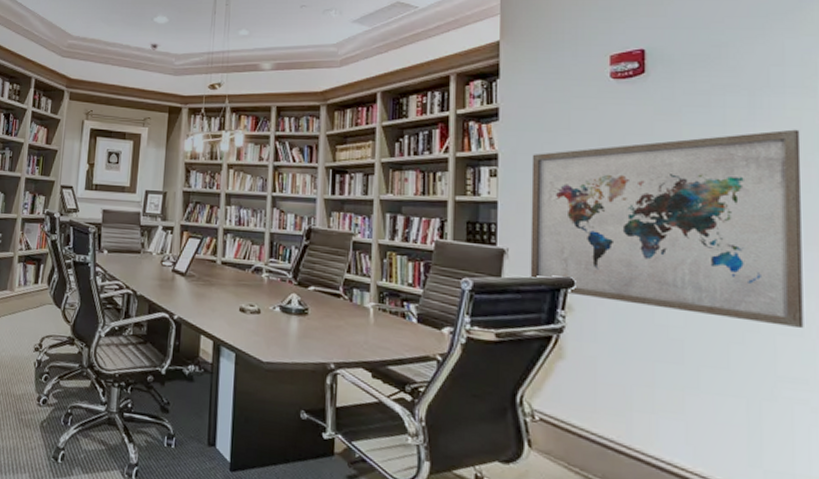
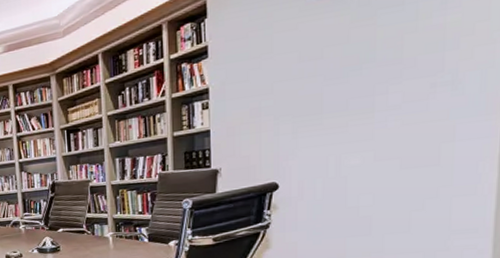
wall art: present [530,129,804,328] -> none [239,9,489,196]

